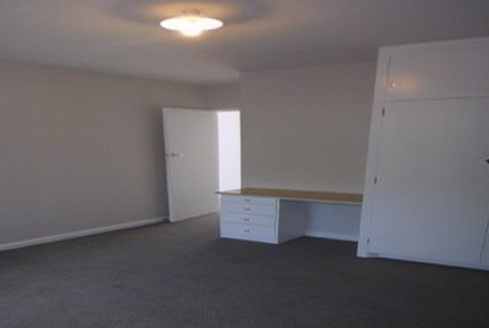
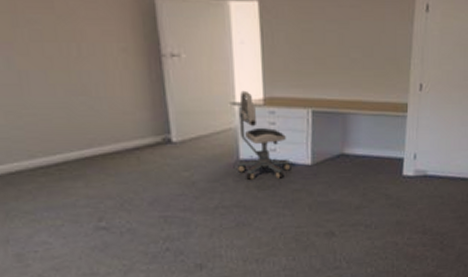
office chair: none [219,182,261,255] -> present [238,90,291,181]

